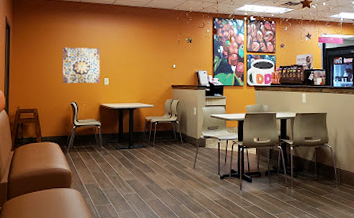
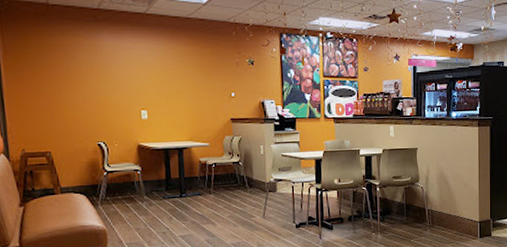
wall art: present [62,47,100,84] -> none [78,70,136,118]

